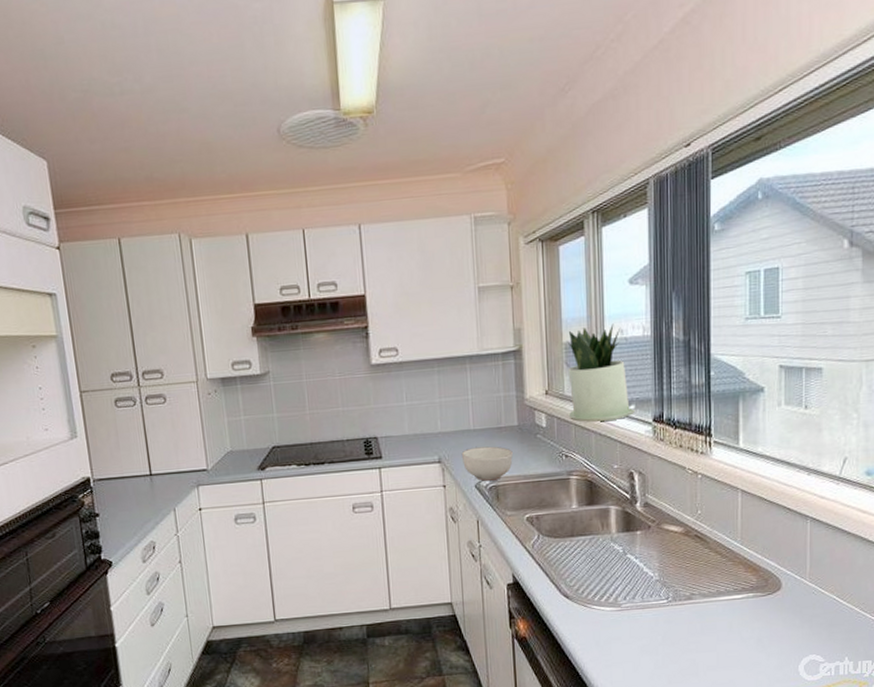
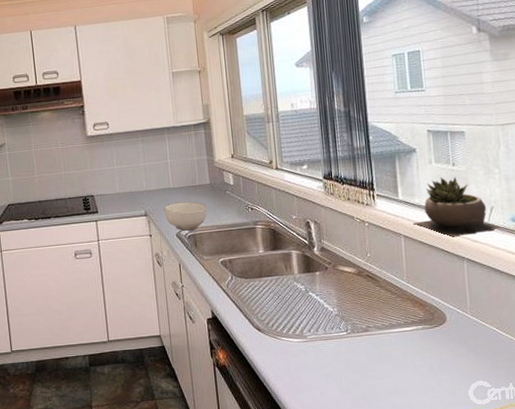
planter: present [567,323,636,423] -> none [247,99,308,181]
succulent plant: none [752,421,854,493] -> present [412,176,502,237]

